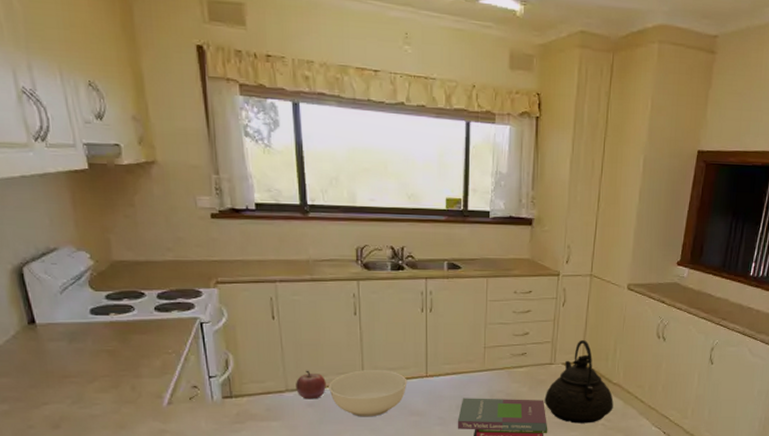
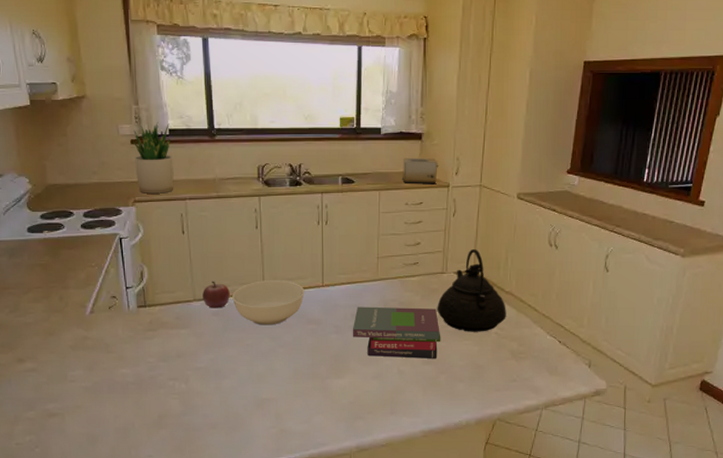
planter: none [213,196,262,275] -> present [133,123,174,194]
toaster: none [511,243,549,273] -> present [402,157,438,185]

